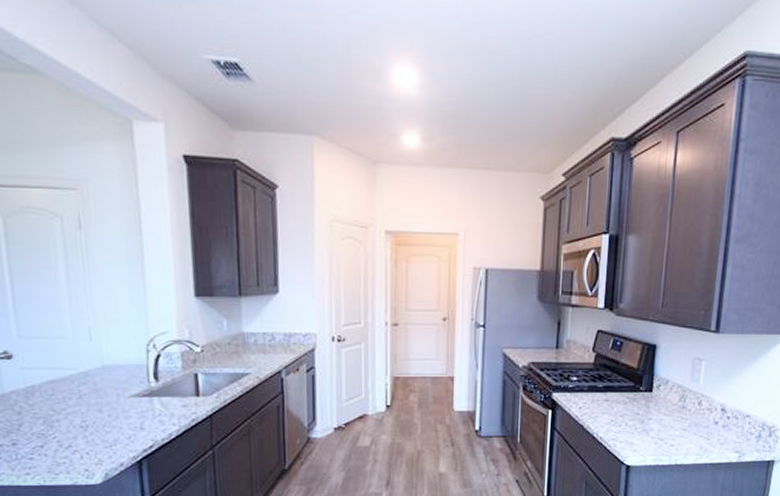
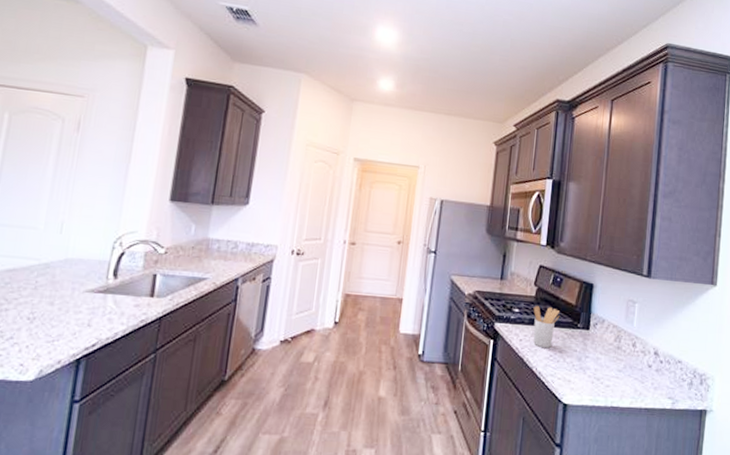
utensil holder: none [592,372,621,414] -> present [533,306,560,349]

